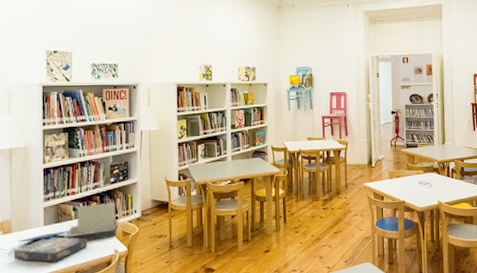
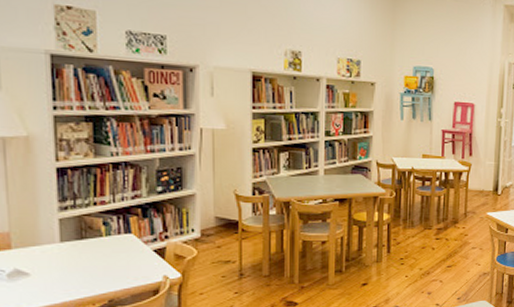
board game: present [13,203,118,262] -> none [15,218,168,288]

